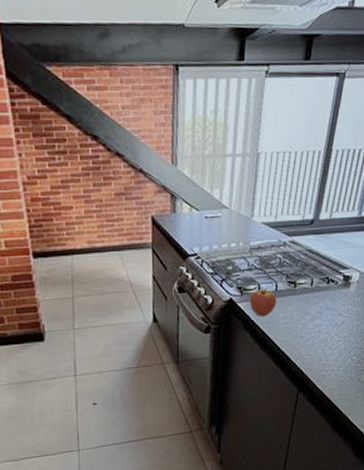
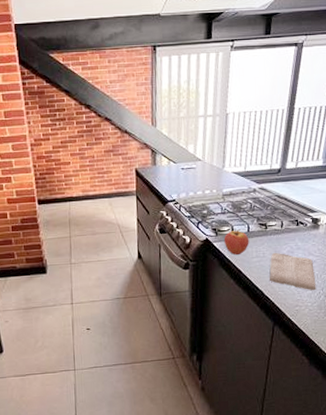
washcloth: none [296,313,344,354] -> present [269,252,316,291]

